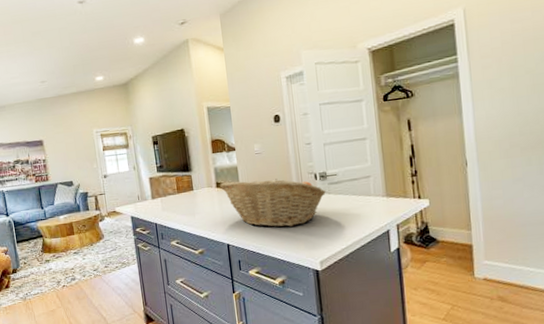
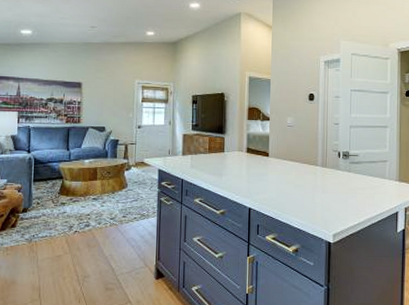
fruit basket: present [219,179,326,227] -> none [249,148,347,198]

